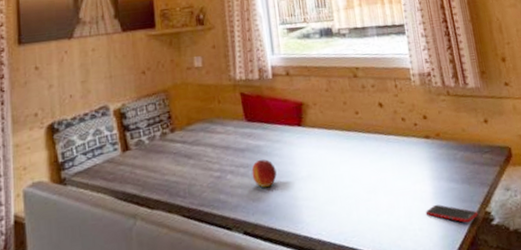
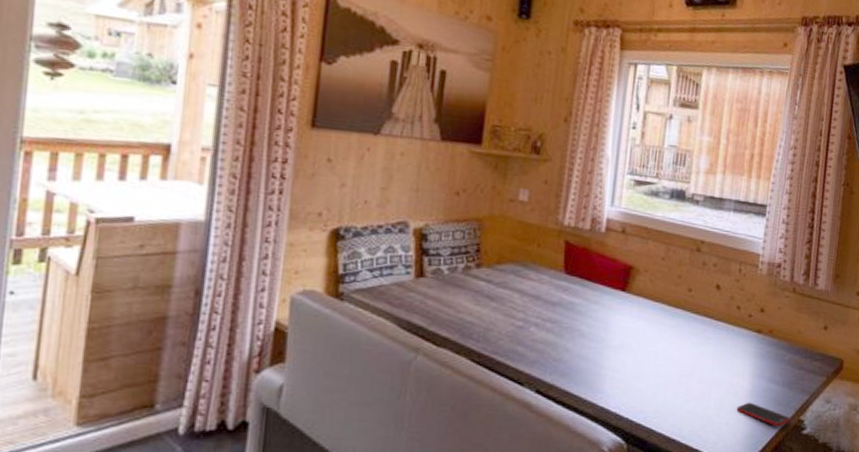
apple: present [252,159,277,187] -> none [558,318,587,348]

